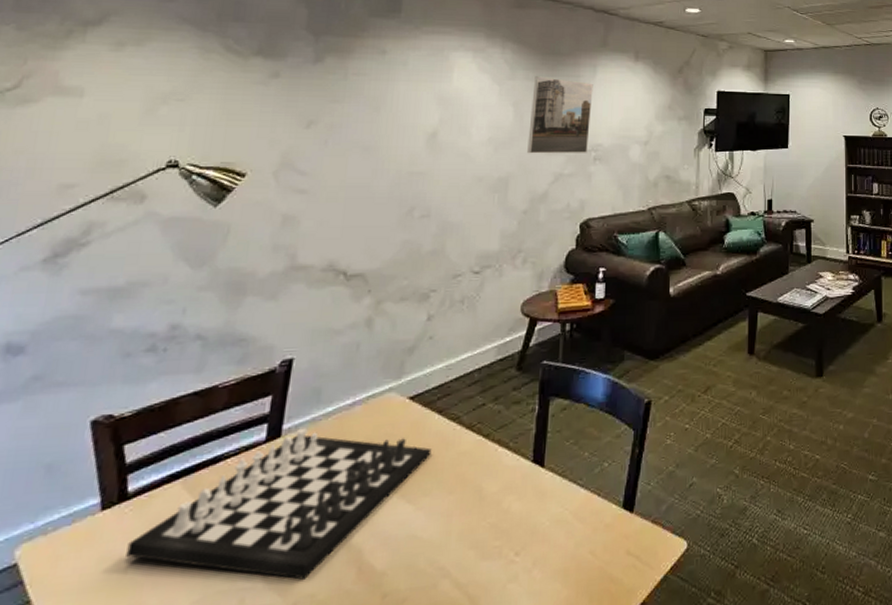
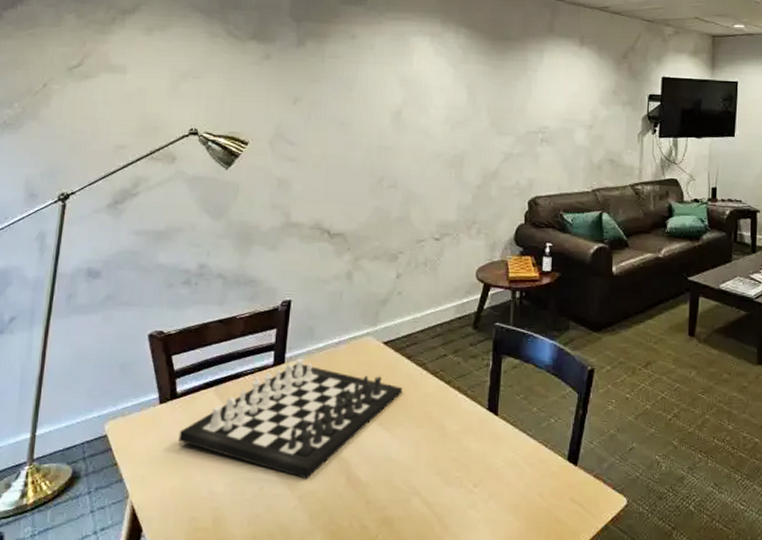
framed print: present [527,76,593,154] -> none [480,60,540,135]

